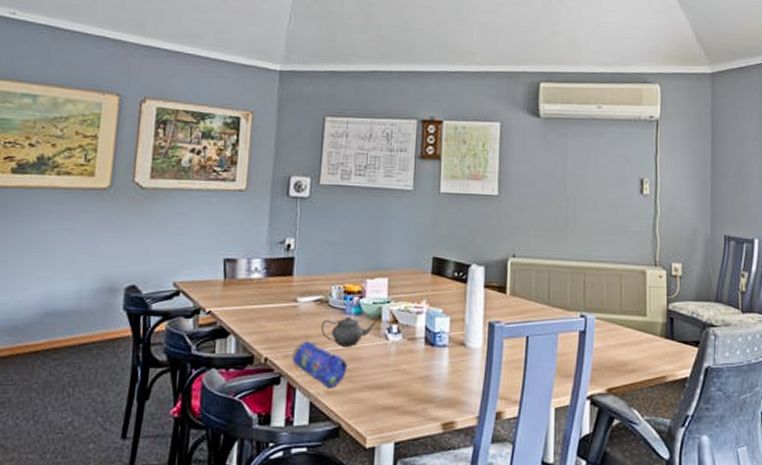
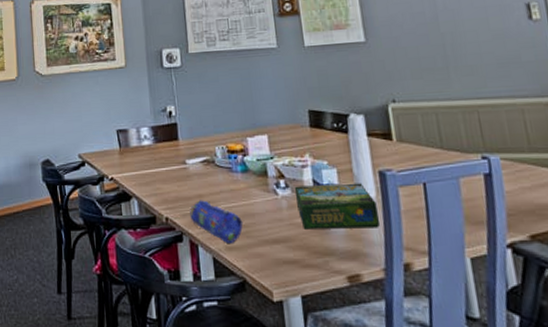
teapot: present [320,316,378,347] -> none [211,174,265,203]
board game: none [405,332,481,377] -> present [294,183,380,229]

